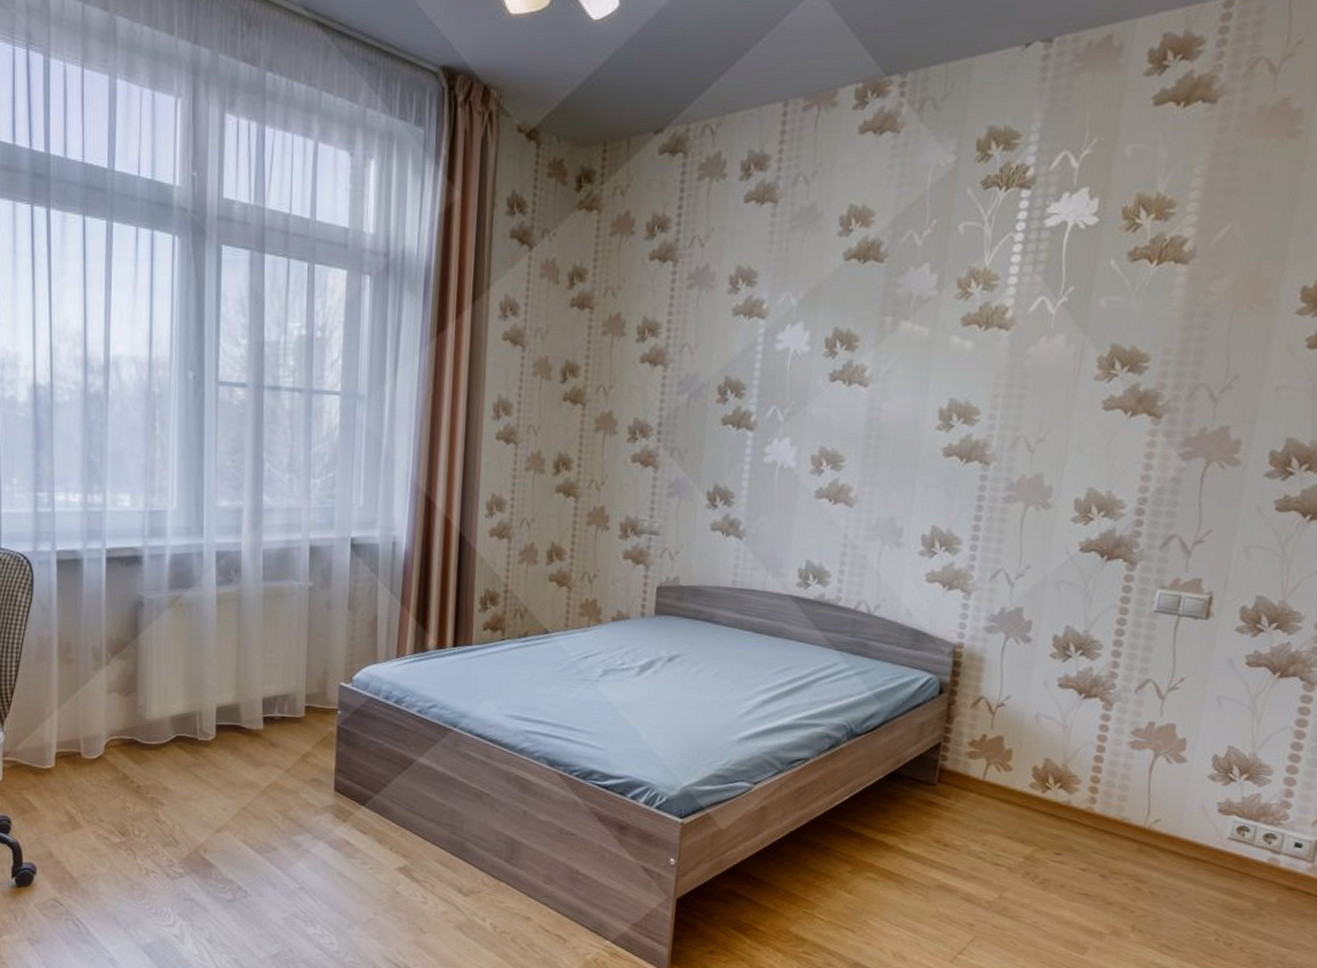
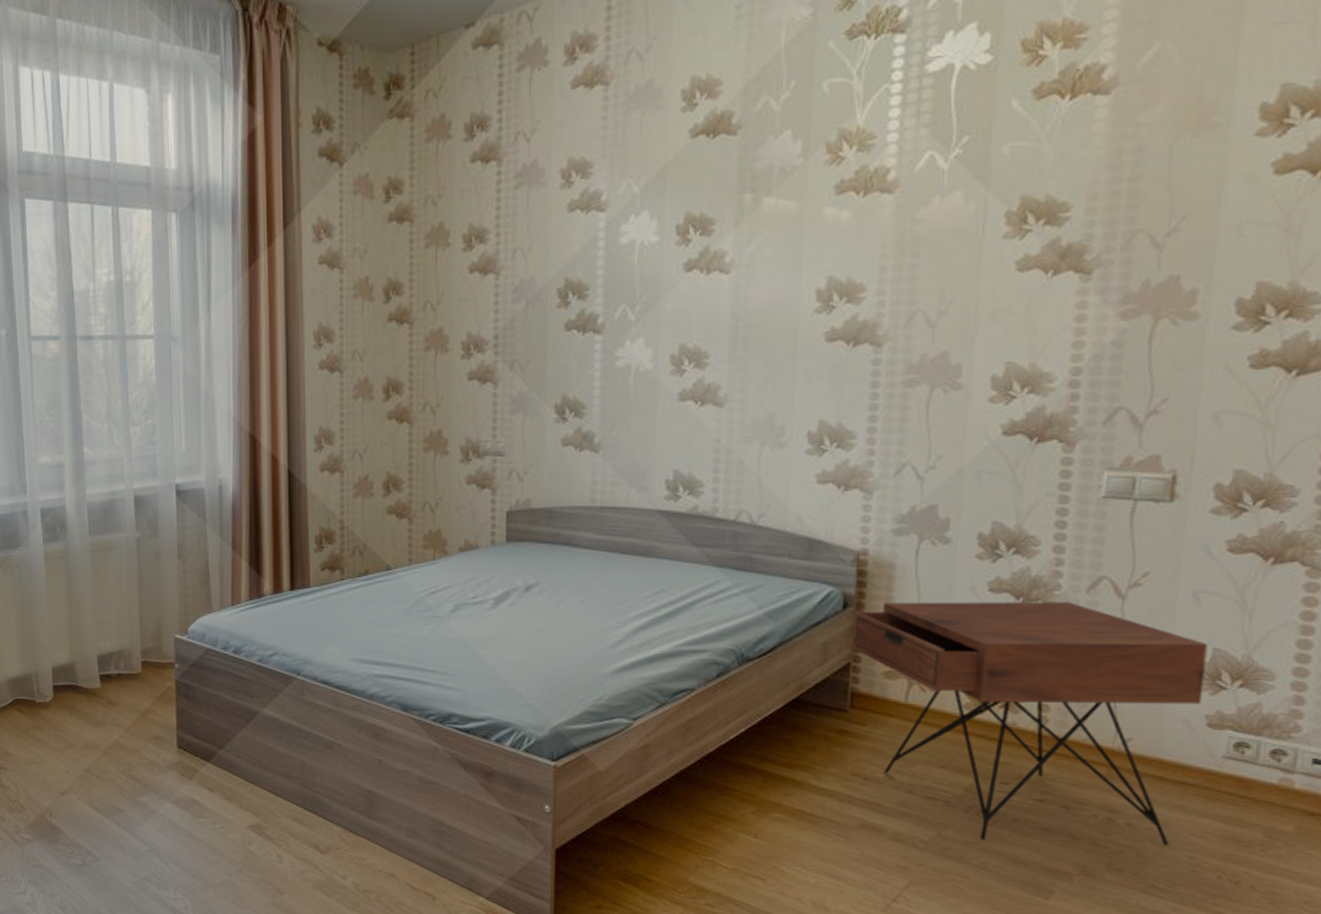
nightstand: none [943,690,1225,912] -> present [851,602,1208,846]

